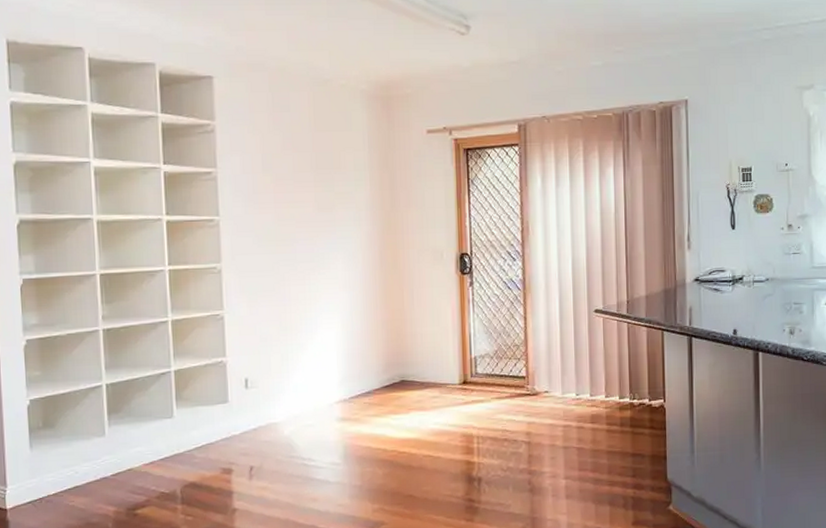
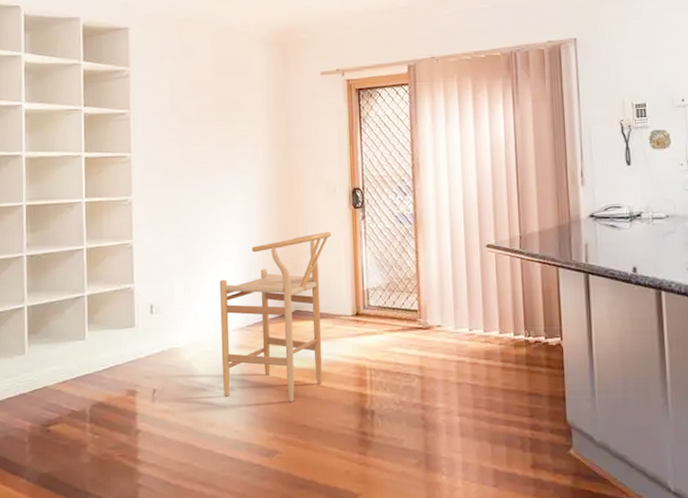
bar stool: none [320,299,439,474] -> present [219,231,332,403]

